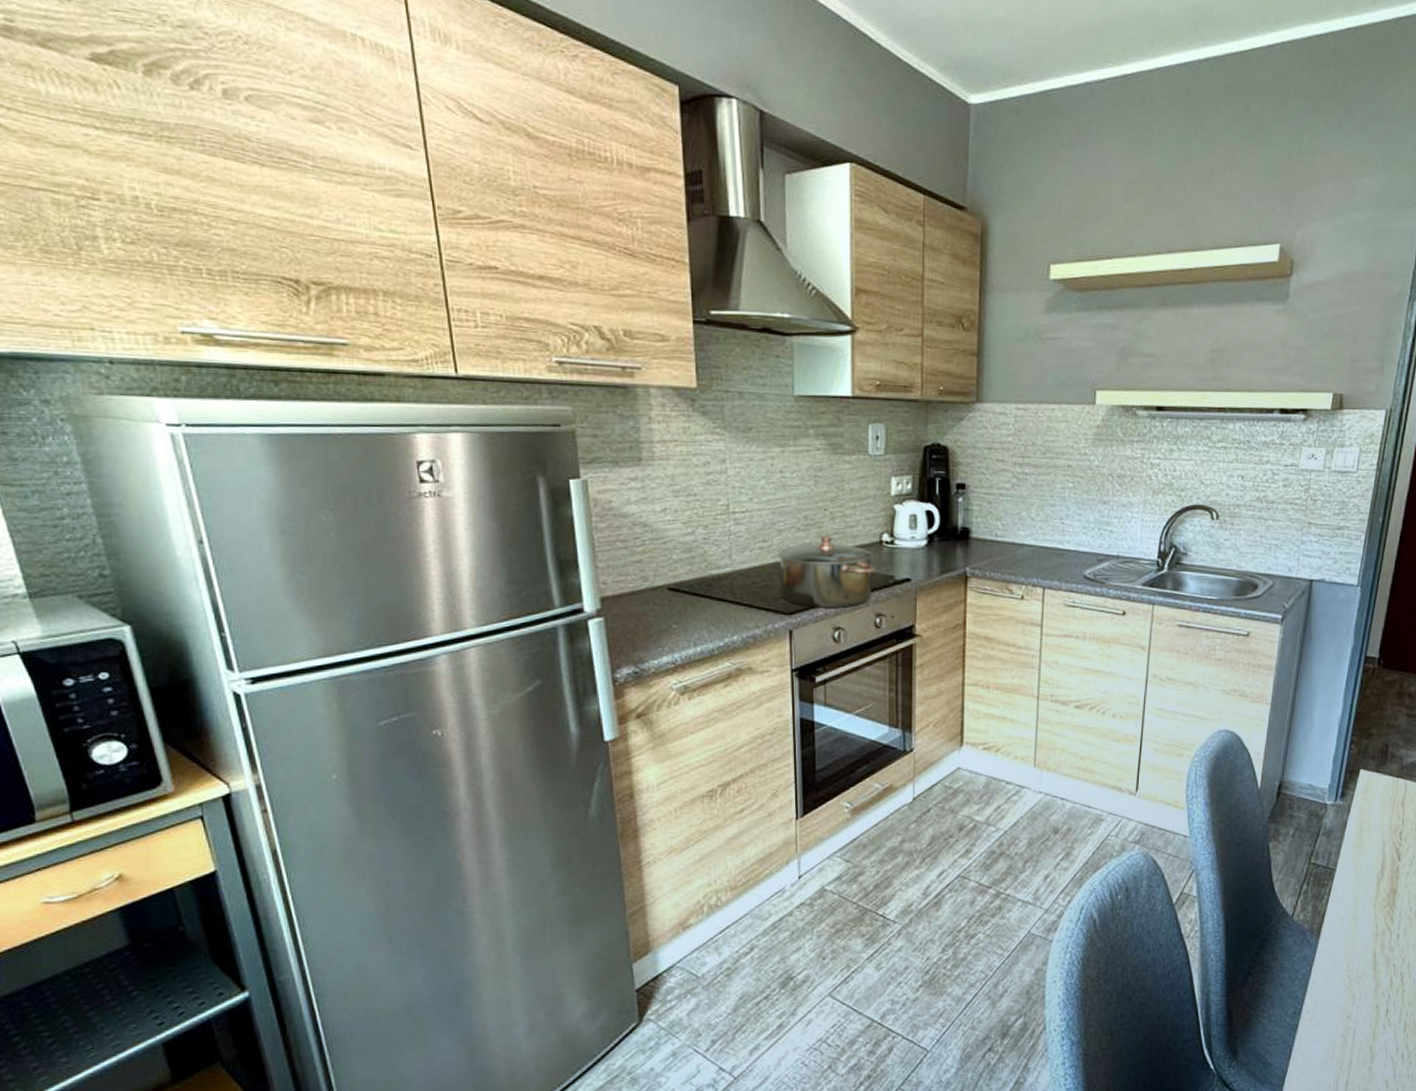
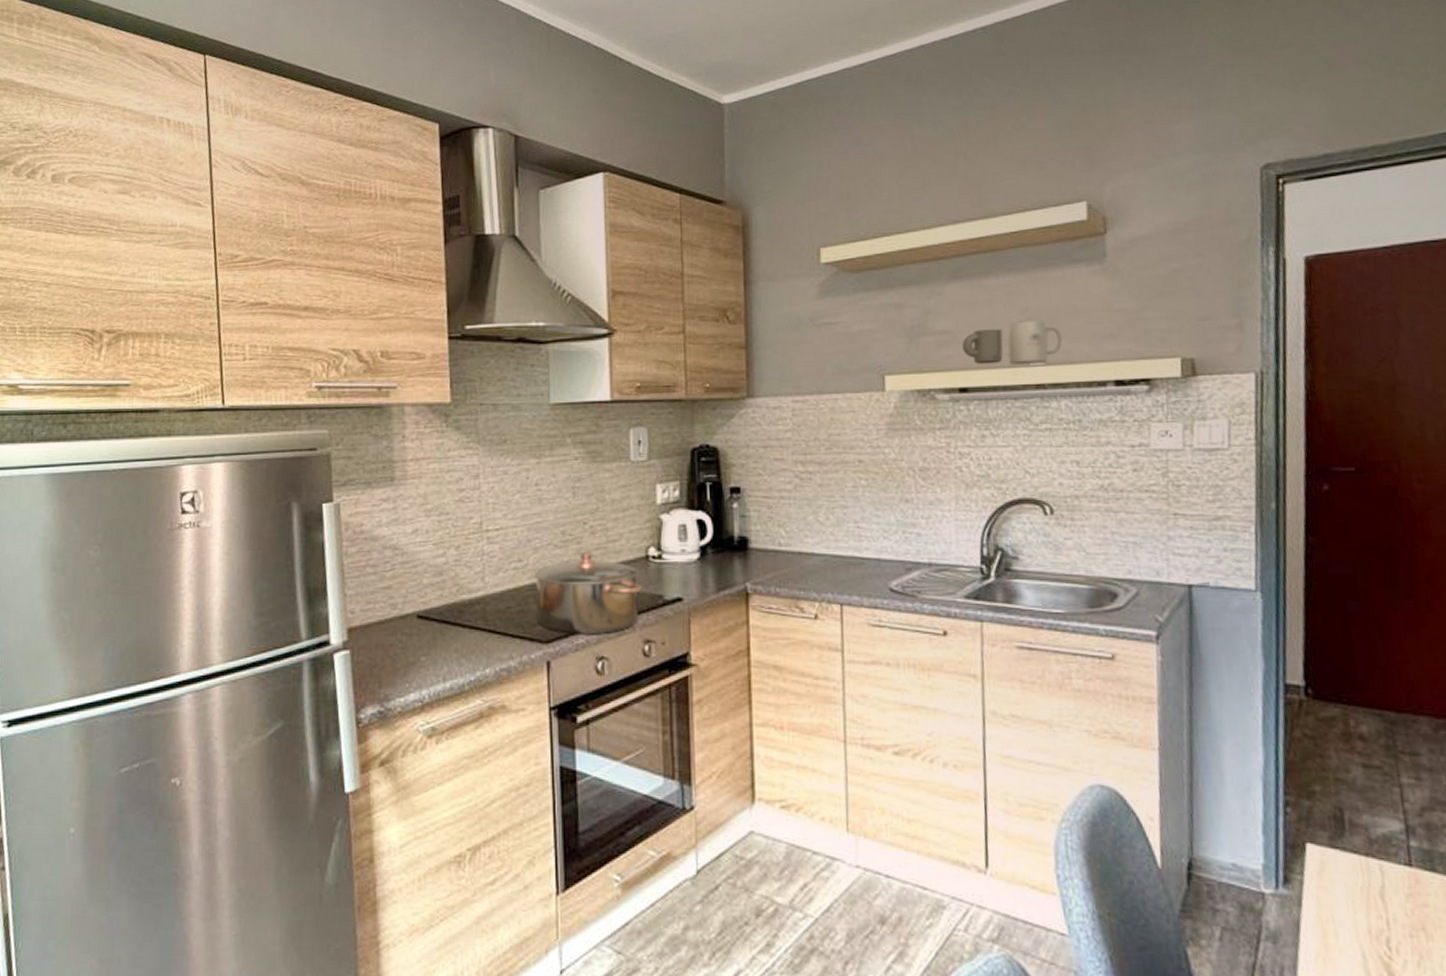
mug: none [1163,355,1197,387] -> present [962,329,1004,364]
mug: none [1199,350,1244,390] -> present [1007,320,1062,365]

